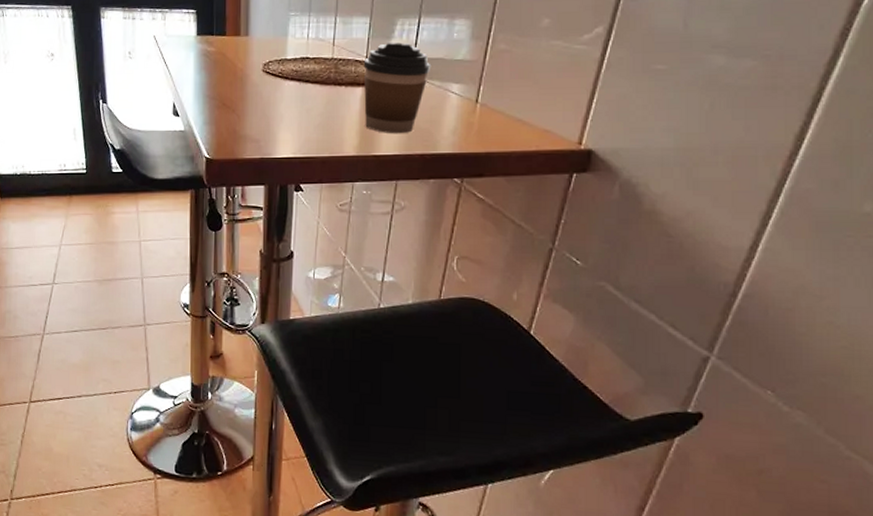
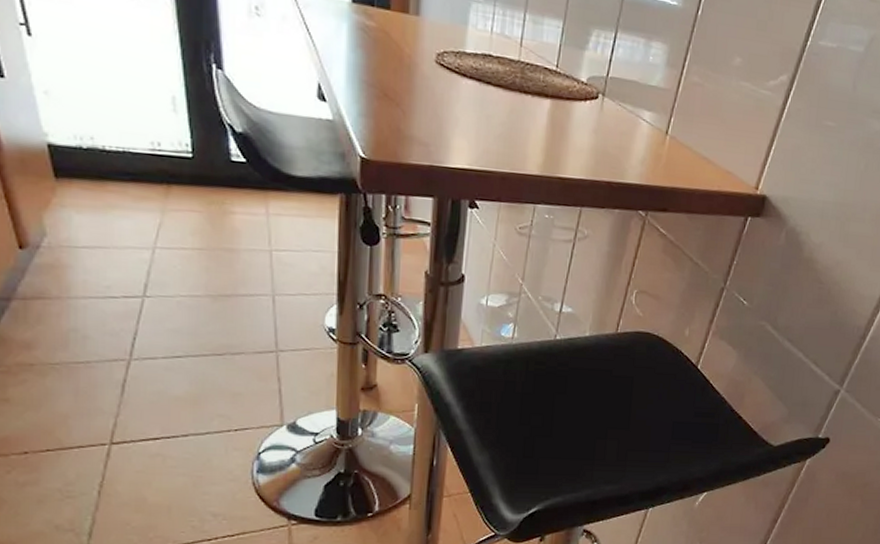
coffee cup: present [363,41,432,134] -> none [551,53,625,158]

